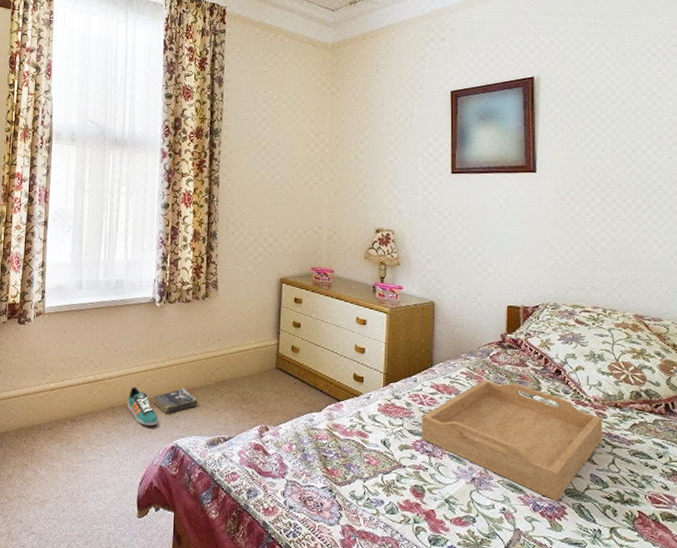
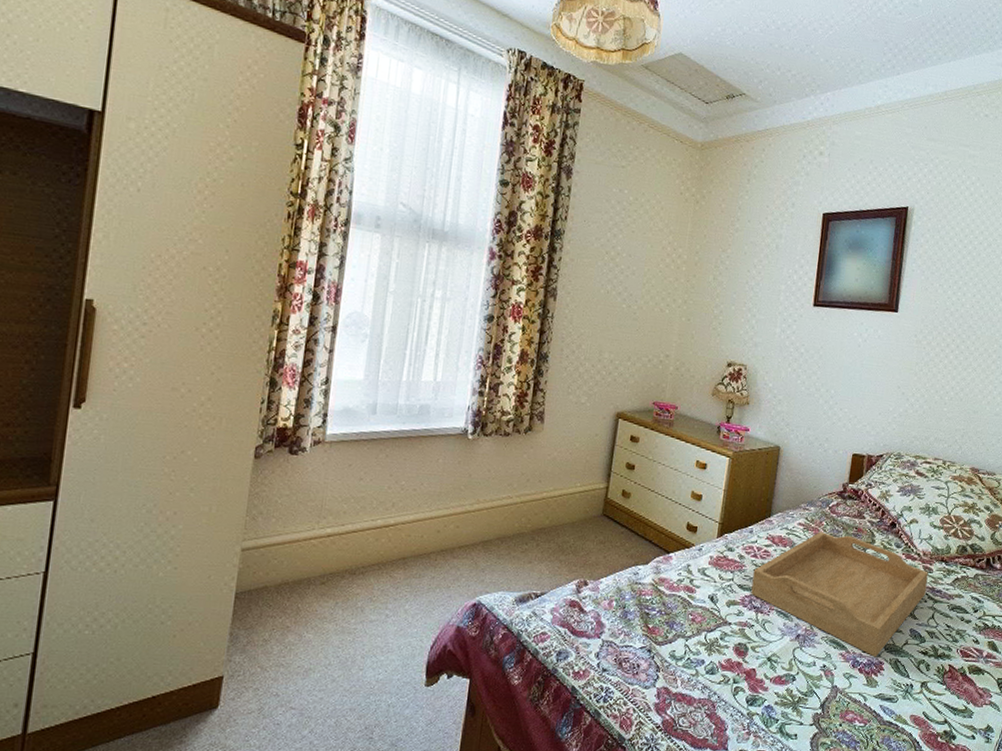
sneaker: present [127,387,158,426] -> none [422,534,460,580]
book: present [153,387,198,414] -> none [455,535,509,566]

